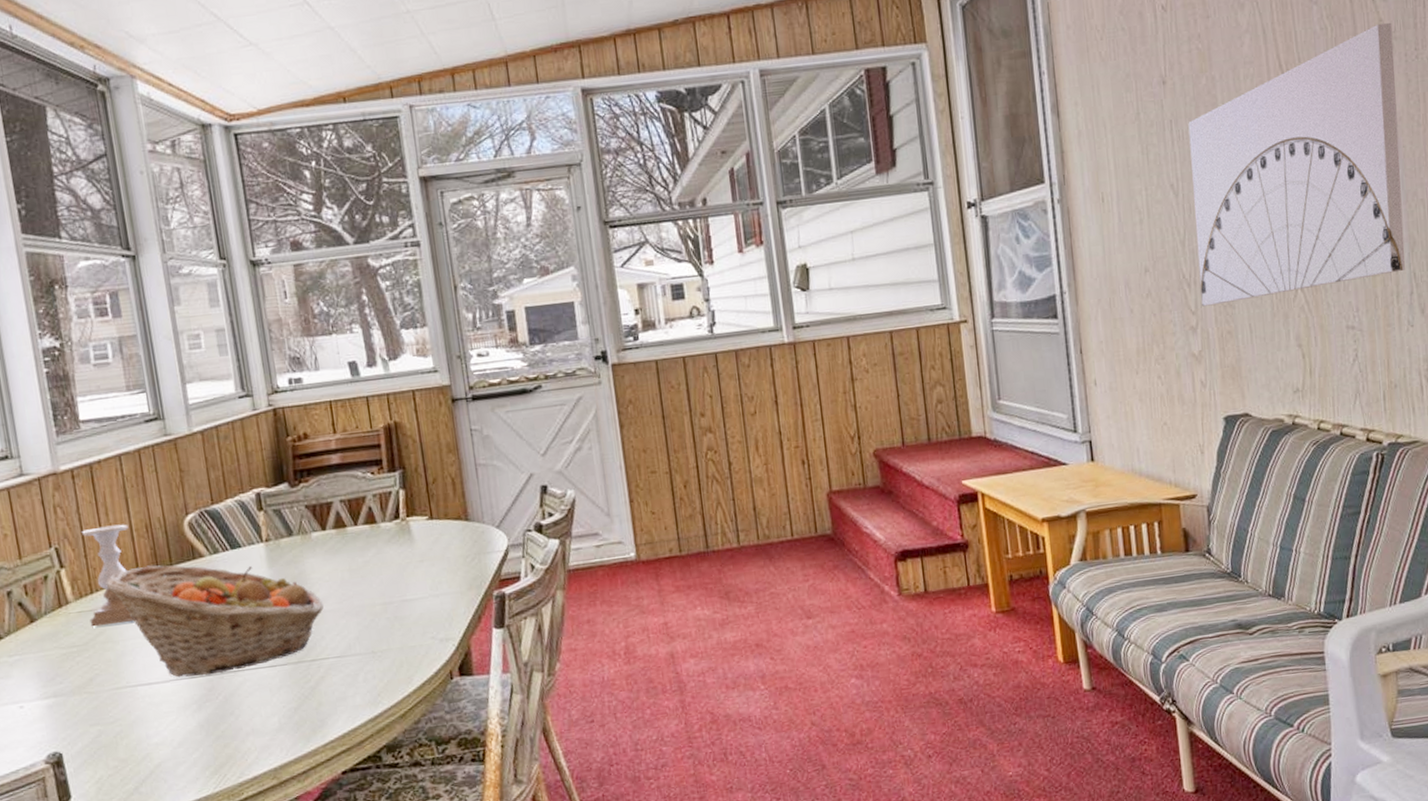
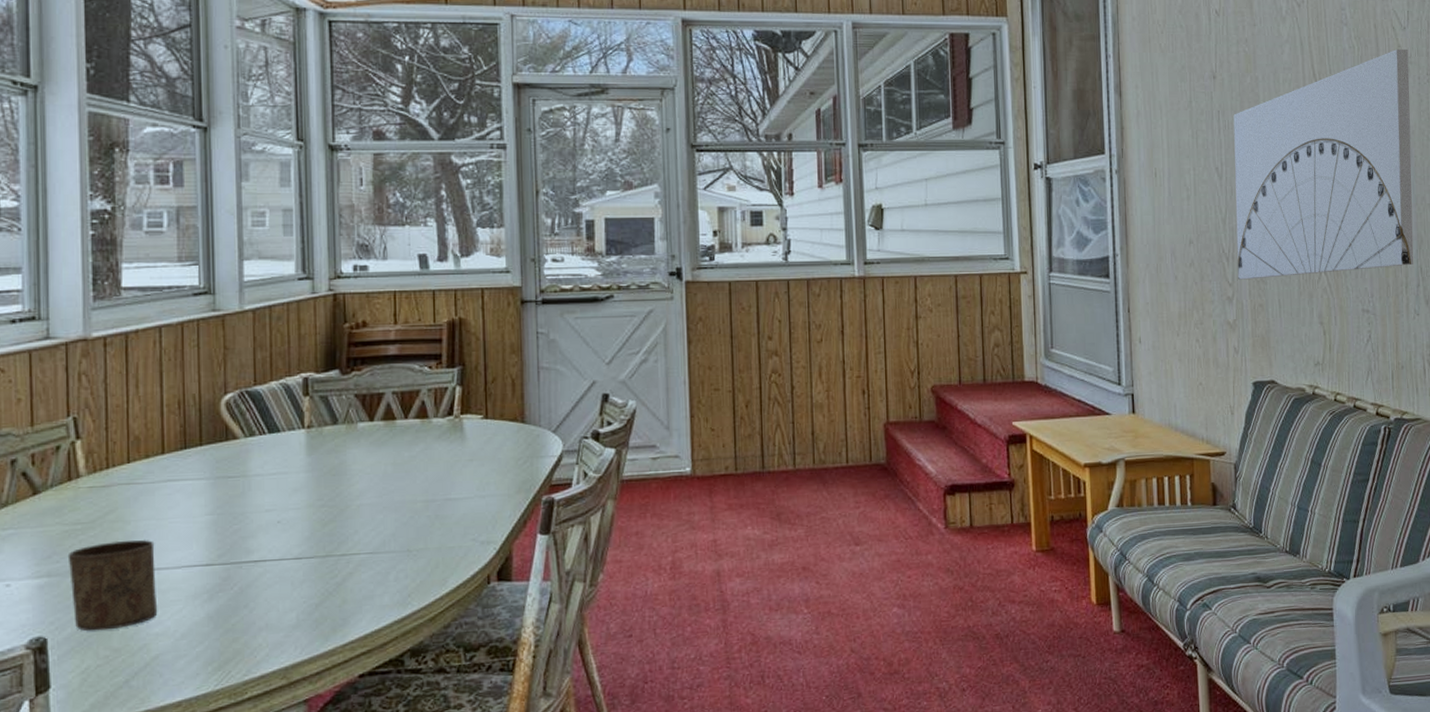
cup: none [68,657,155,745] -> present [67,540,158,631]
candle holder: present [82,524,134,627] -> none [101,398,159,504]
fruit basket: present [106,565,324,678] -> none [125,443,362,564]

